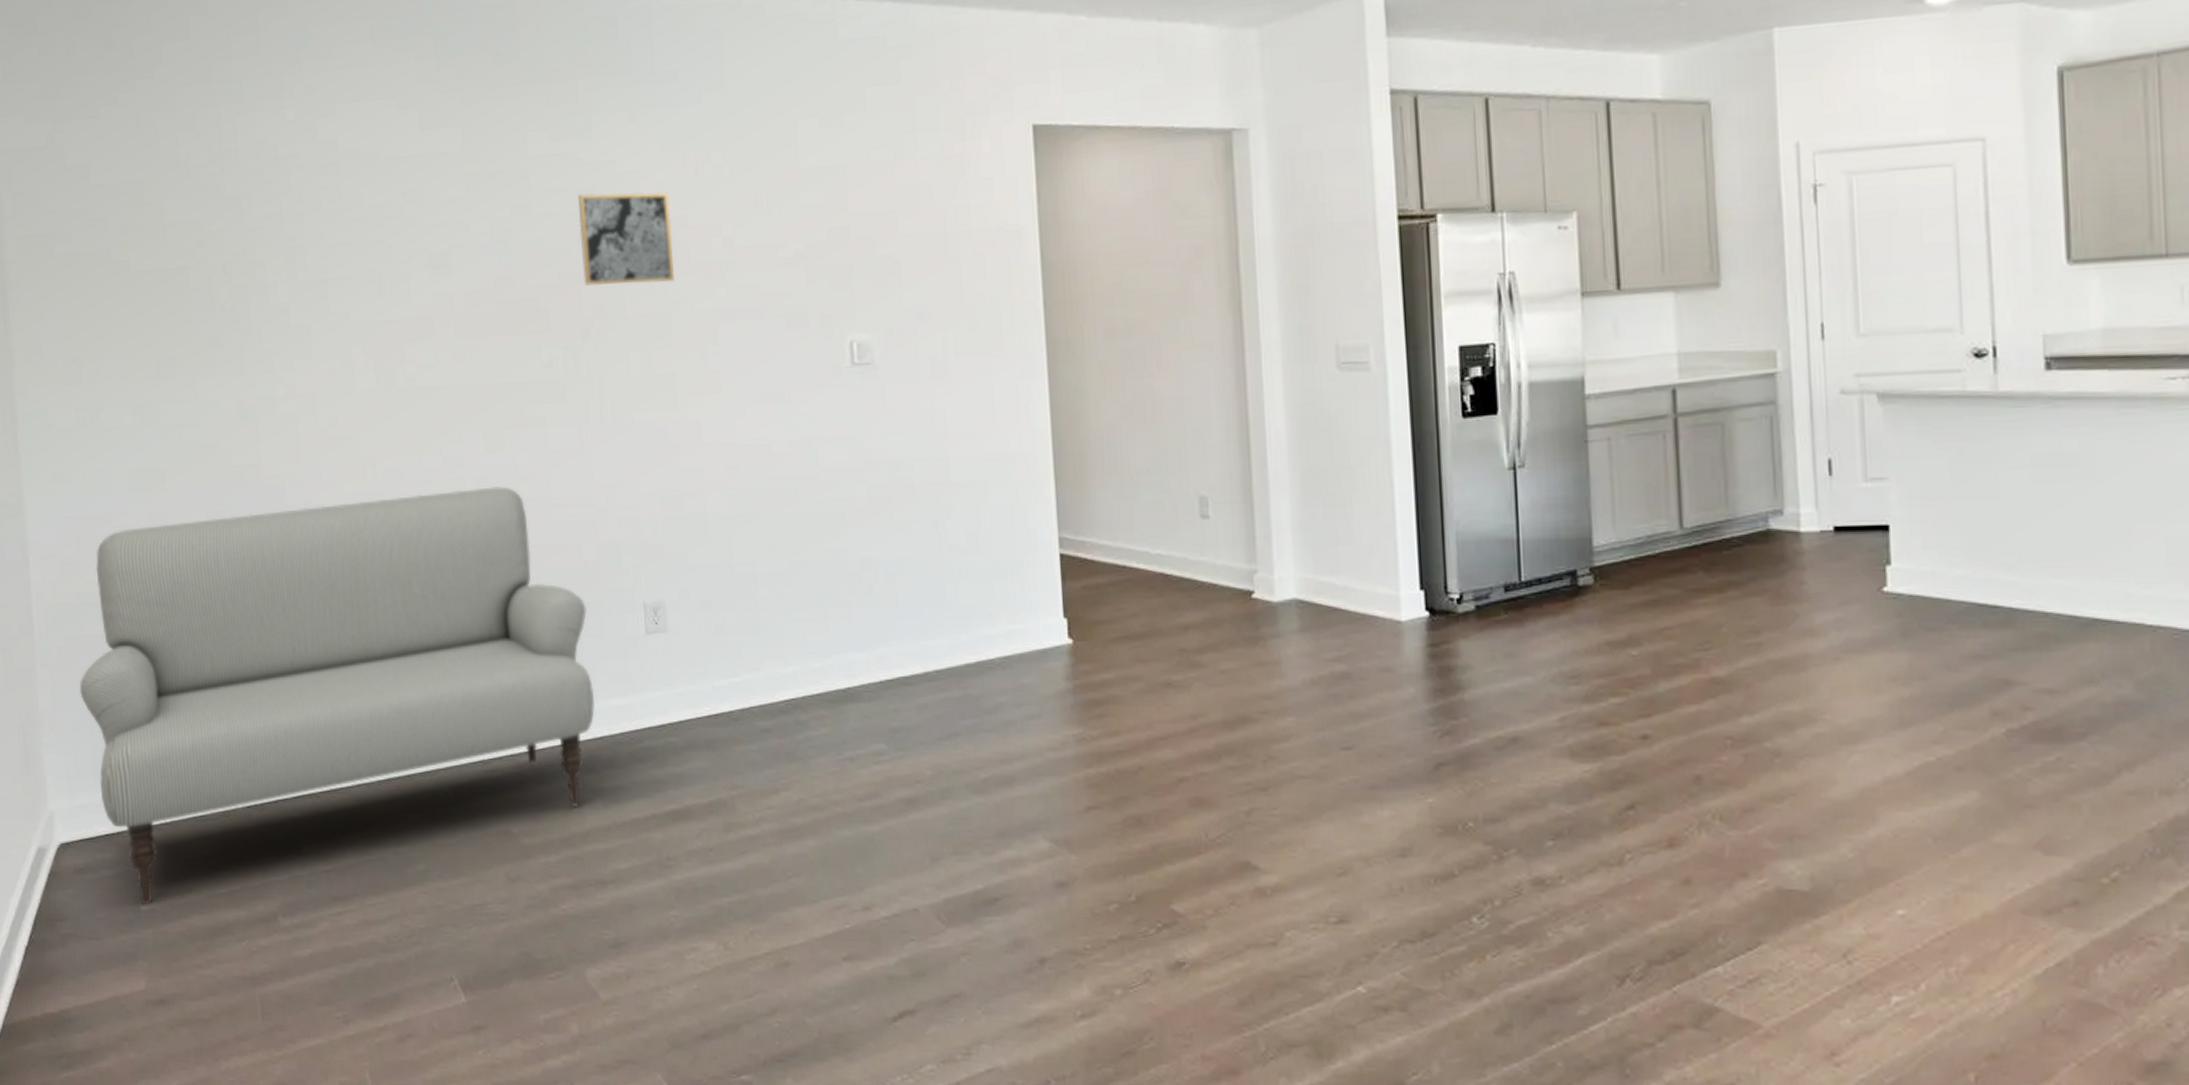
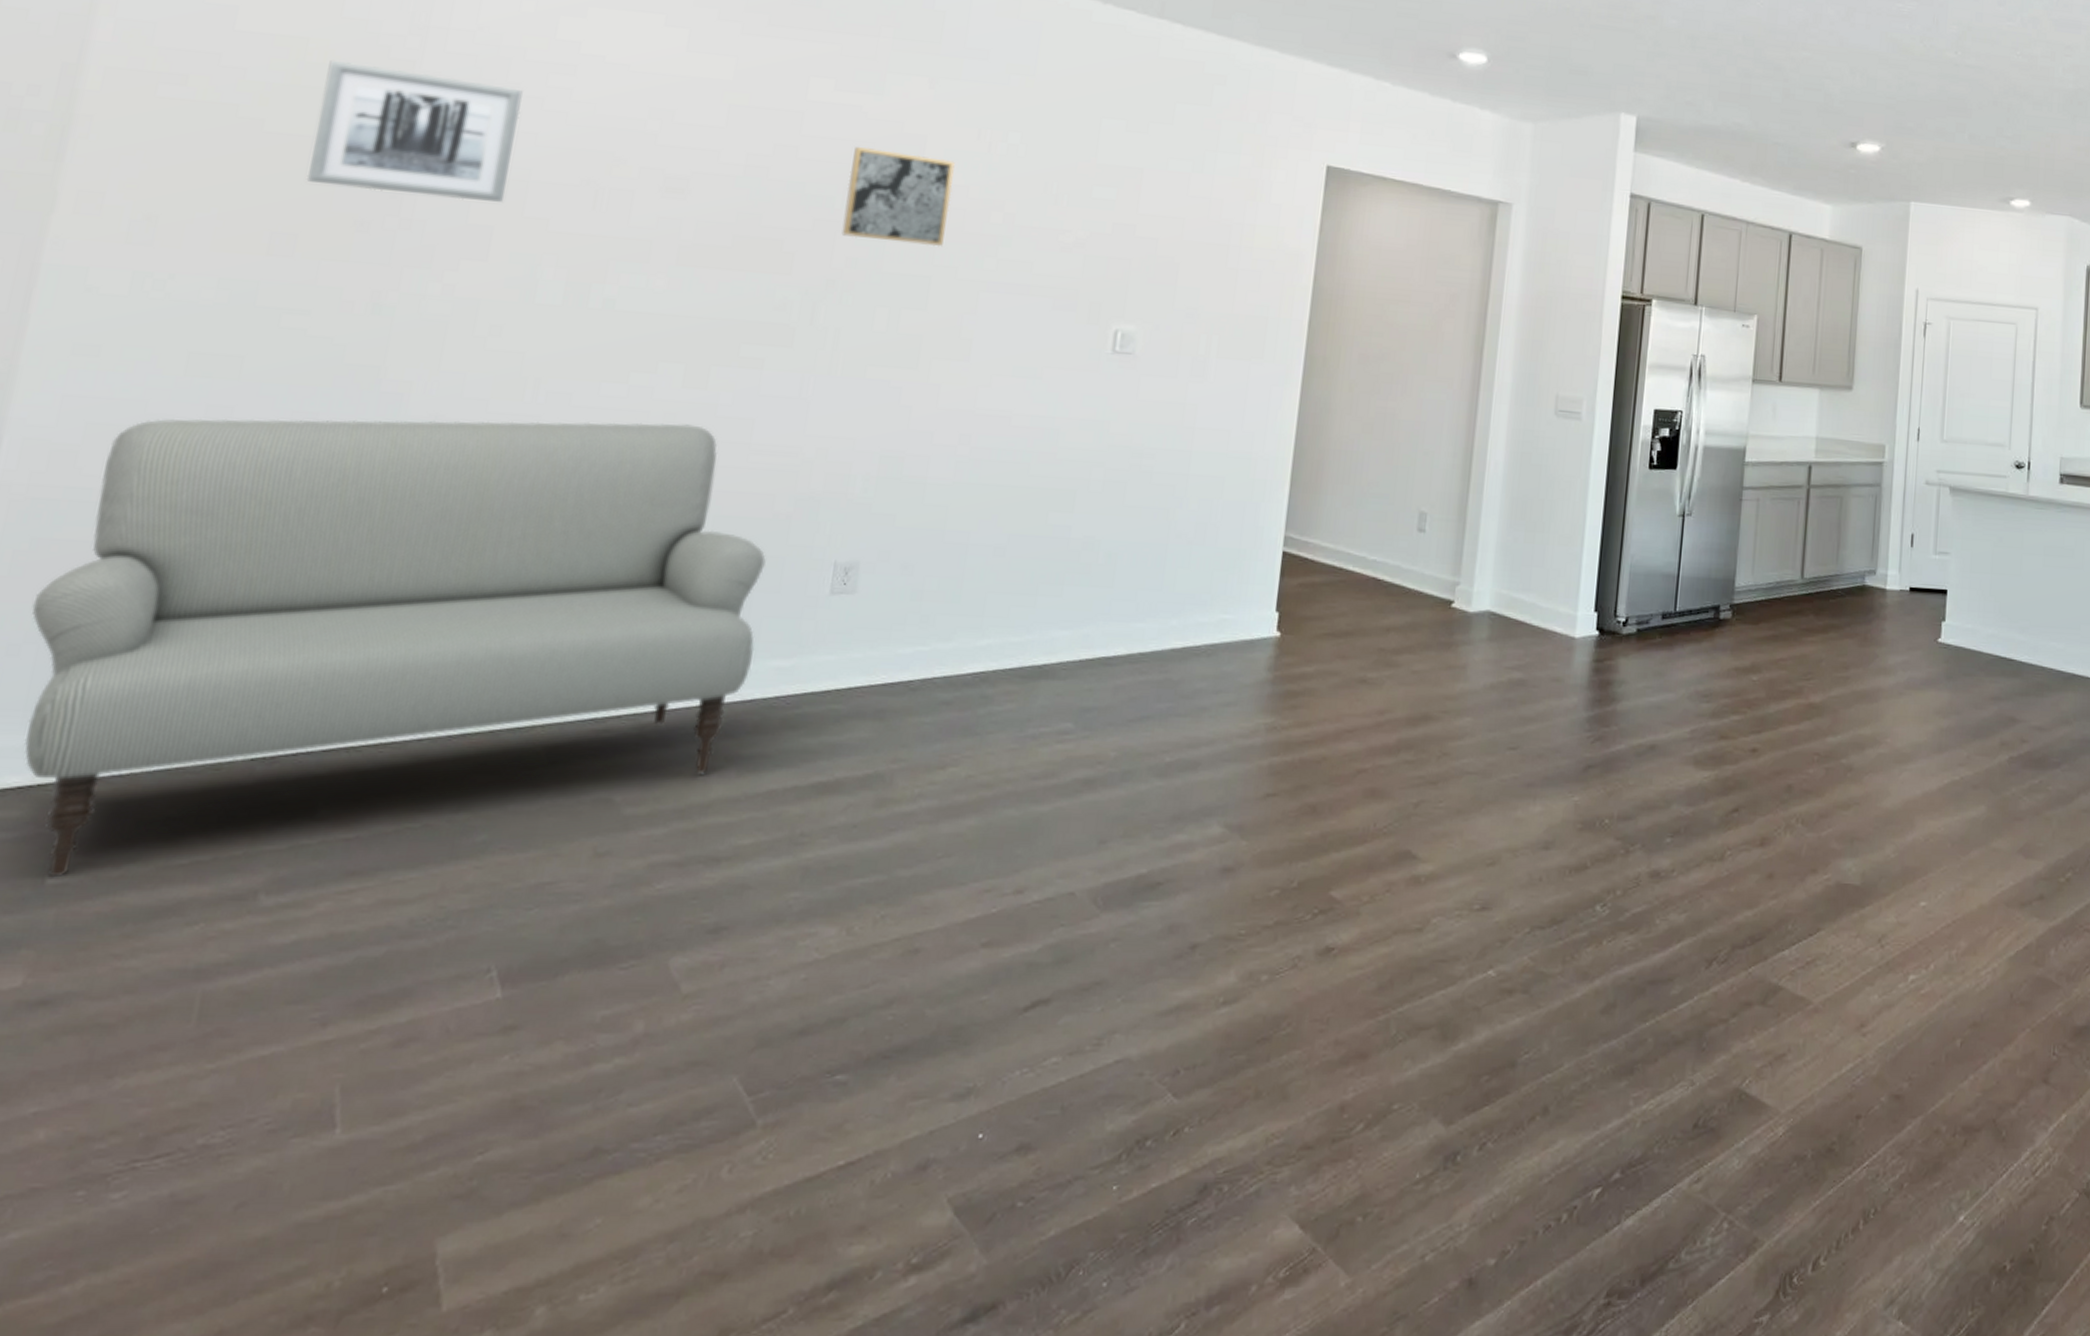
wall art: none [161,195,312,310] -> present [306,61,523,202]

